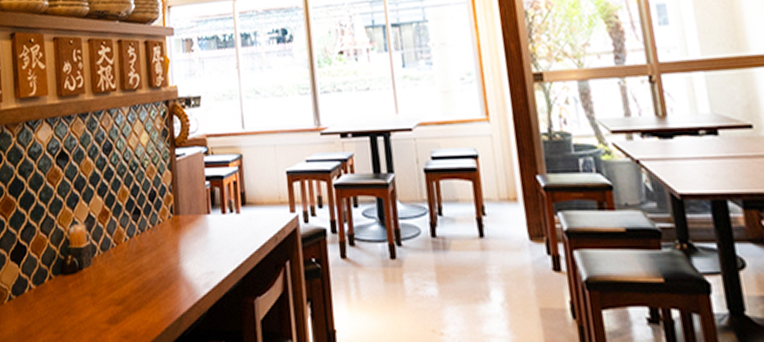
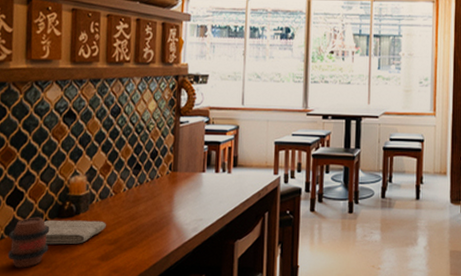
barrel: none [16,274,56,333] -> present [7,217,50,268]
washcloth: none [48,276,111,306] -> present [43,219,106,245]

